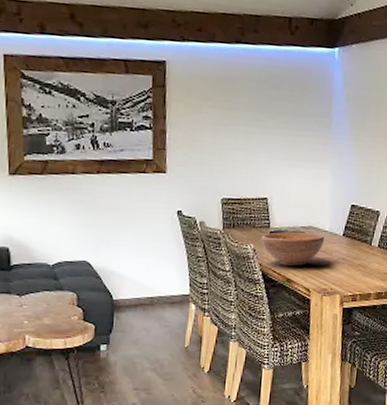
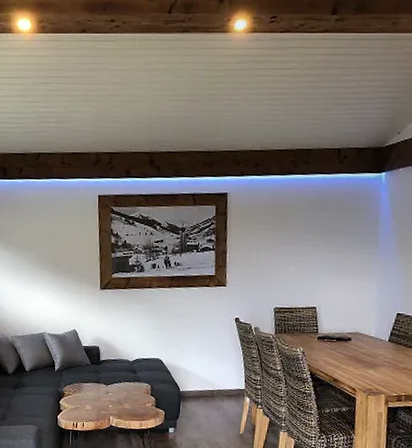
fruit bowl: present [262,231,325,267] -> none [310,337,371,368]

